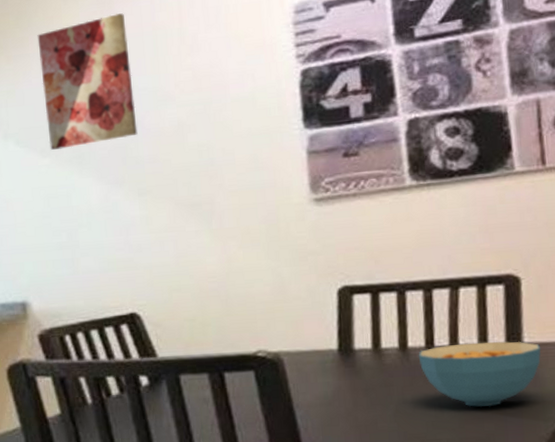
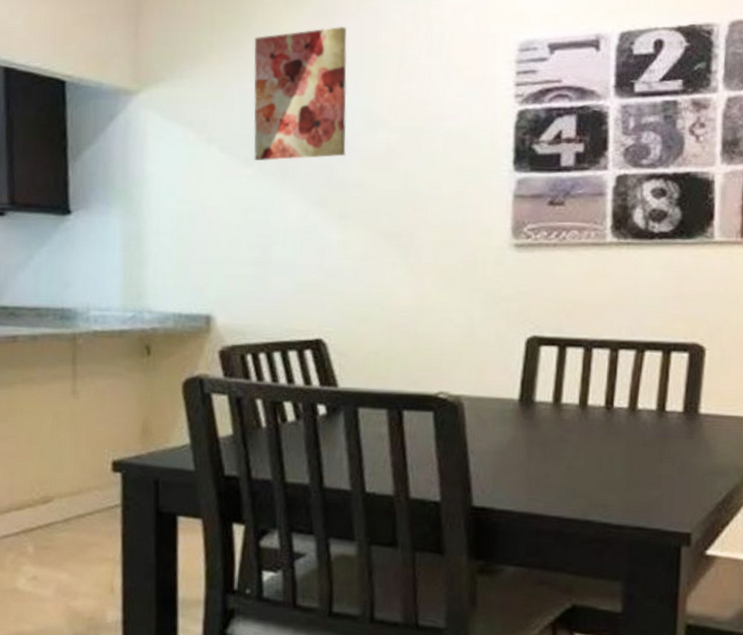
cereal bowl: present [418,341,542,407] -> none [596,407,716,474]

